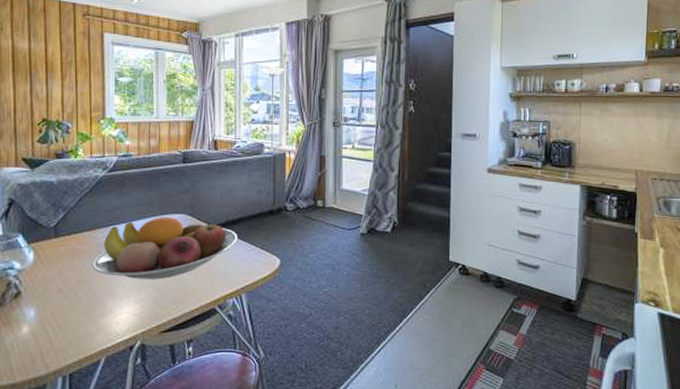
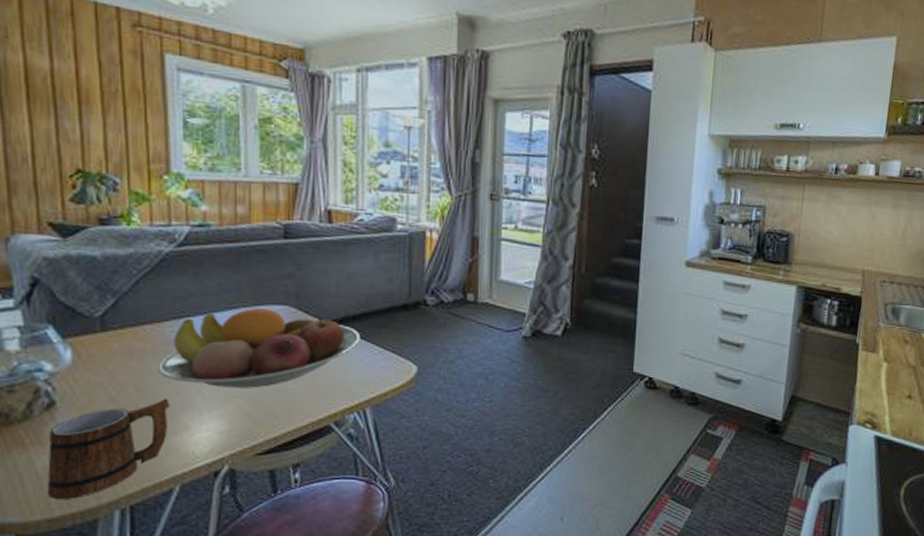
mug: none [12,288,100,368] -> present [47,398,170,499]

